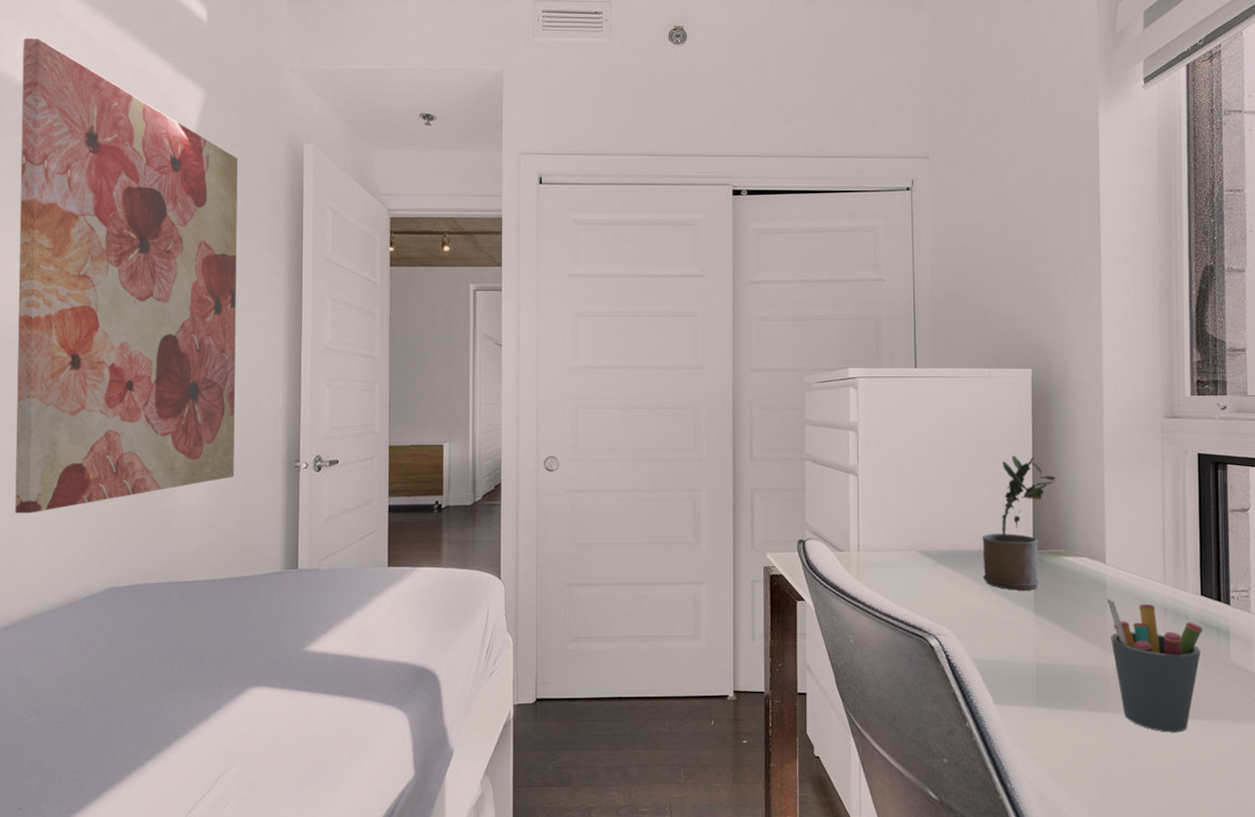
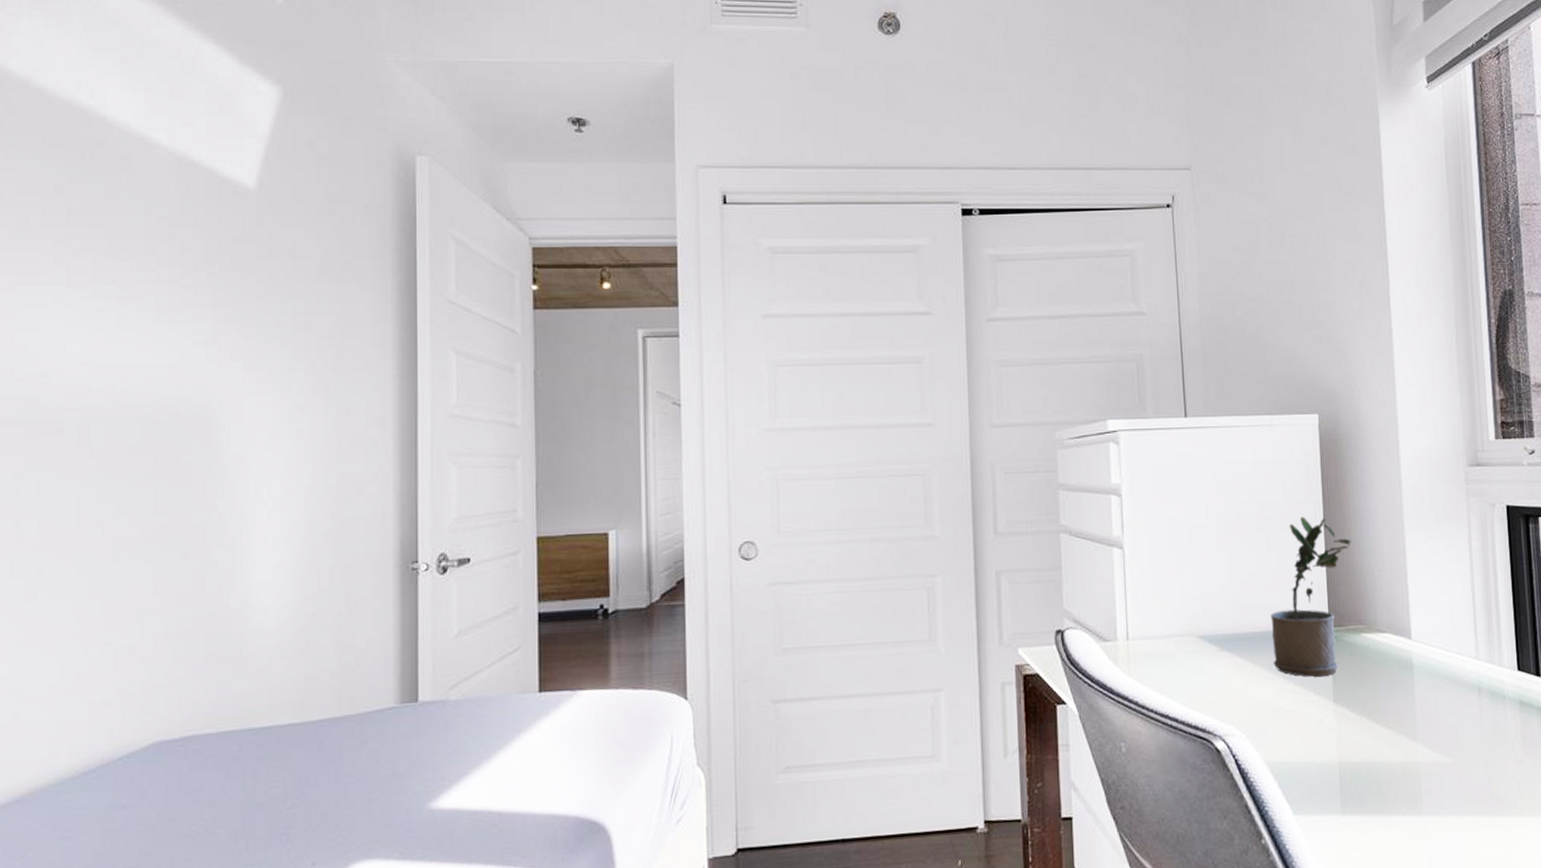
wall art: present [15,37,238,514] -> none [18,18,330,650]
pen holder: present [1106,598,1203,732] -> none [1414,680,1522,834]

